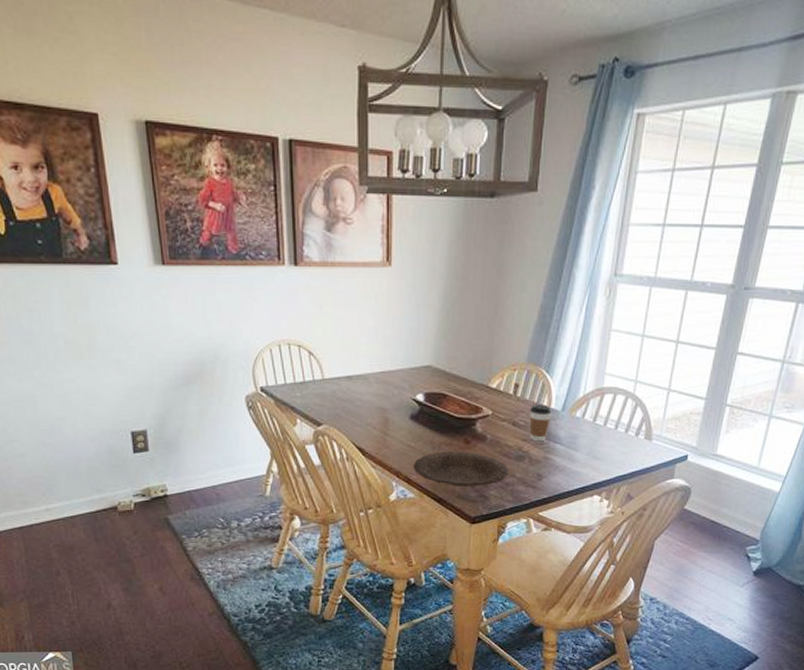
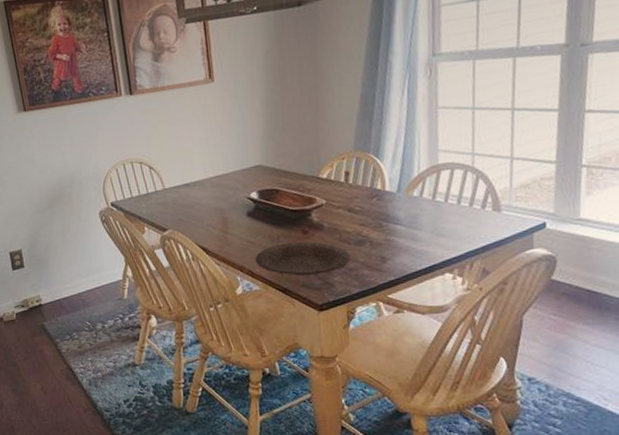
coffee cup: present [529,405,552,442] -> none [364,188,387,225]

